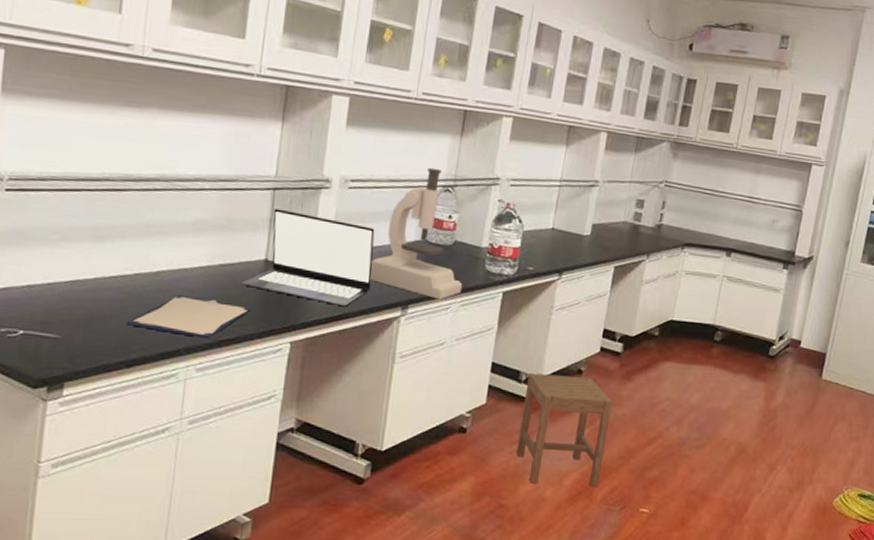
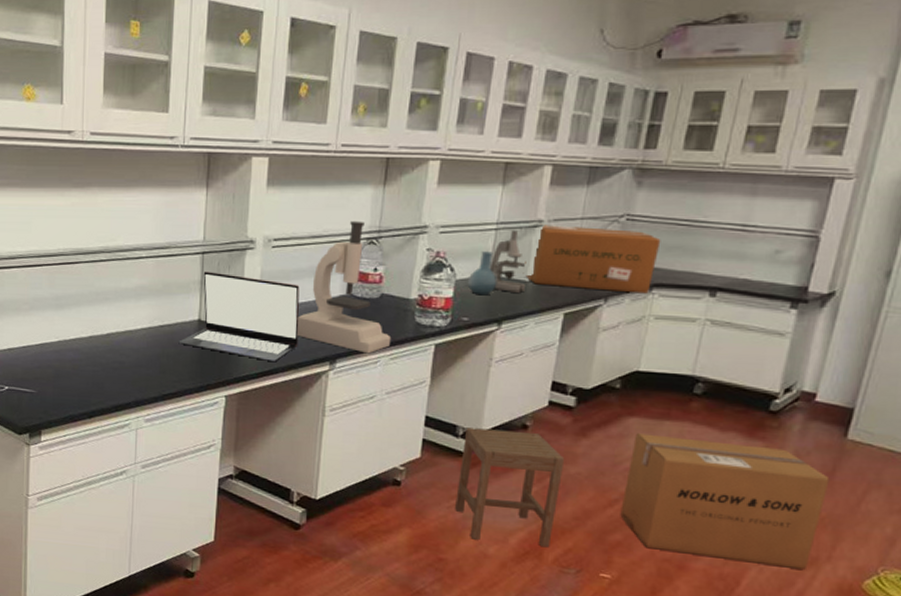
notepad: present [126,295,252,339] -> none [85,354,189,394]
flask: none [533,205,560,247] -> present [467,251,498,296]
microscope: none [553,188,583,247] -> present [489,230,525,294]
box: none [581,183,691,252] -> present [523,223,661,294]
box: none [657,376,810,492] -> present [620,433,830,570]

